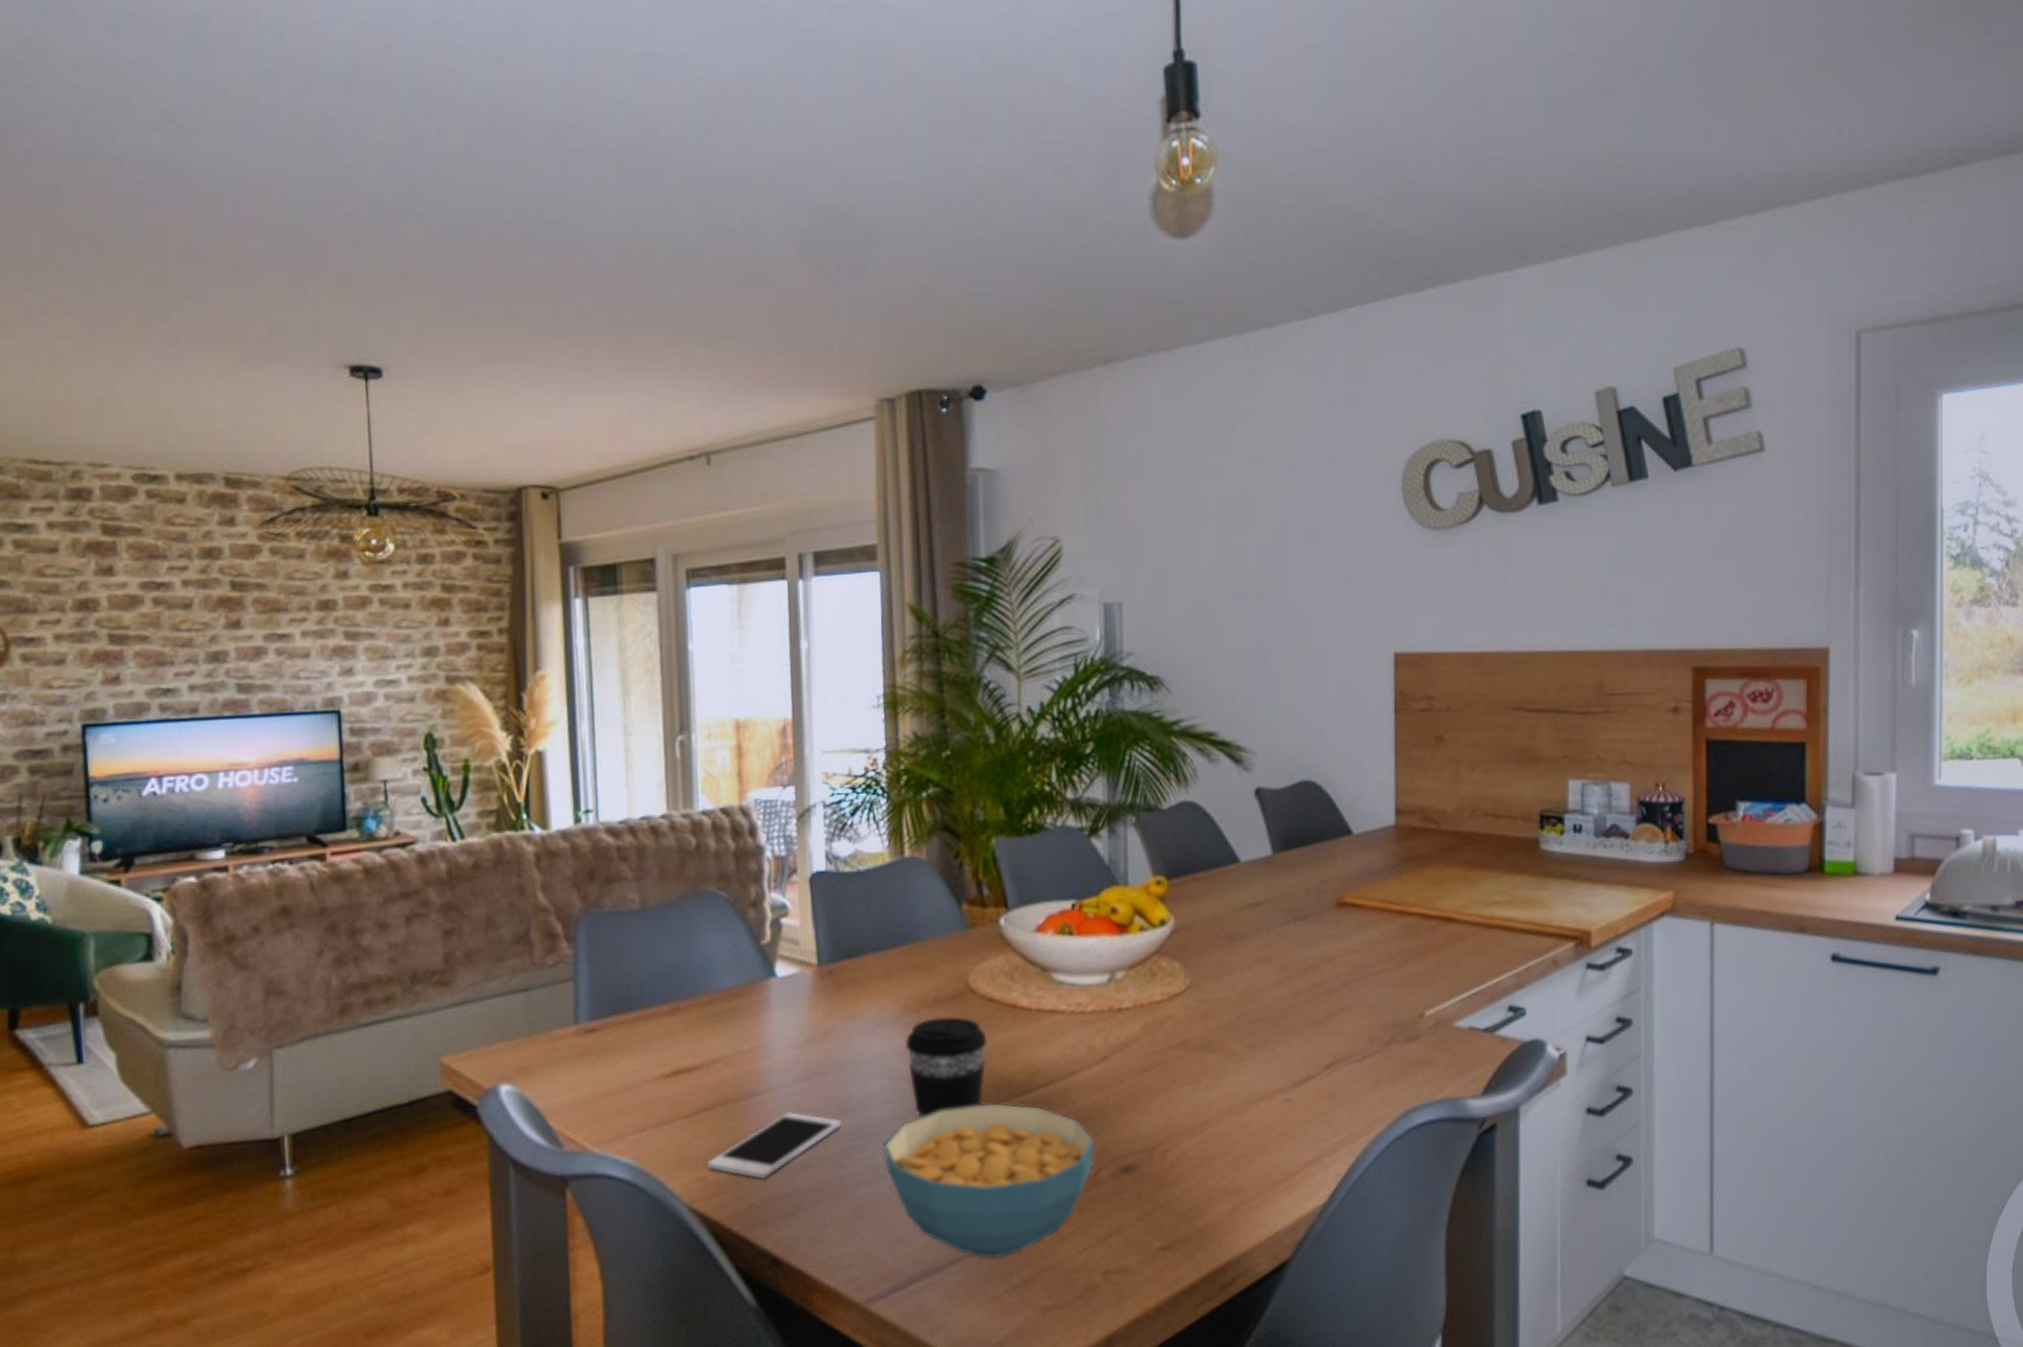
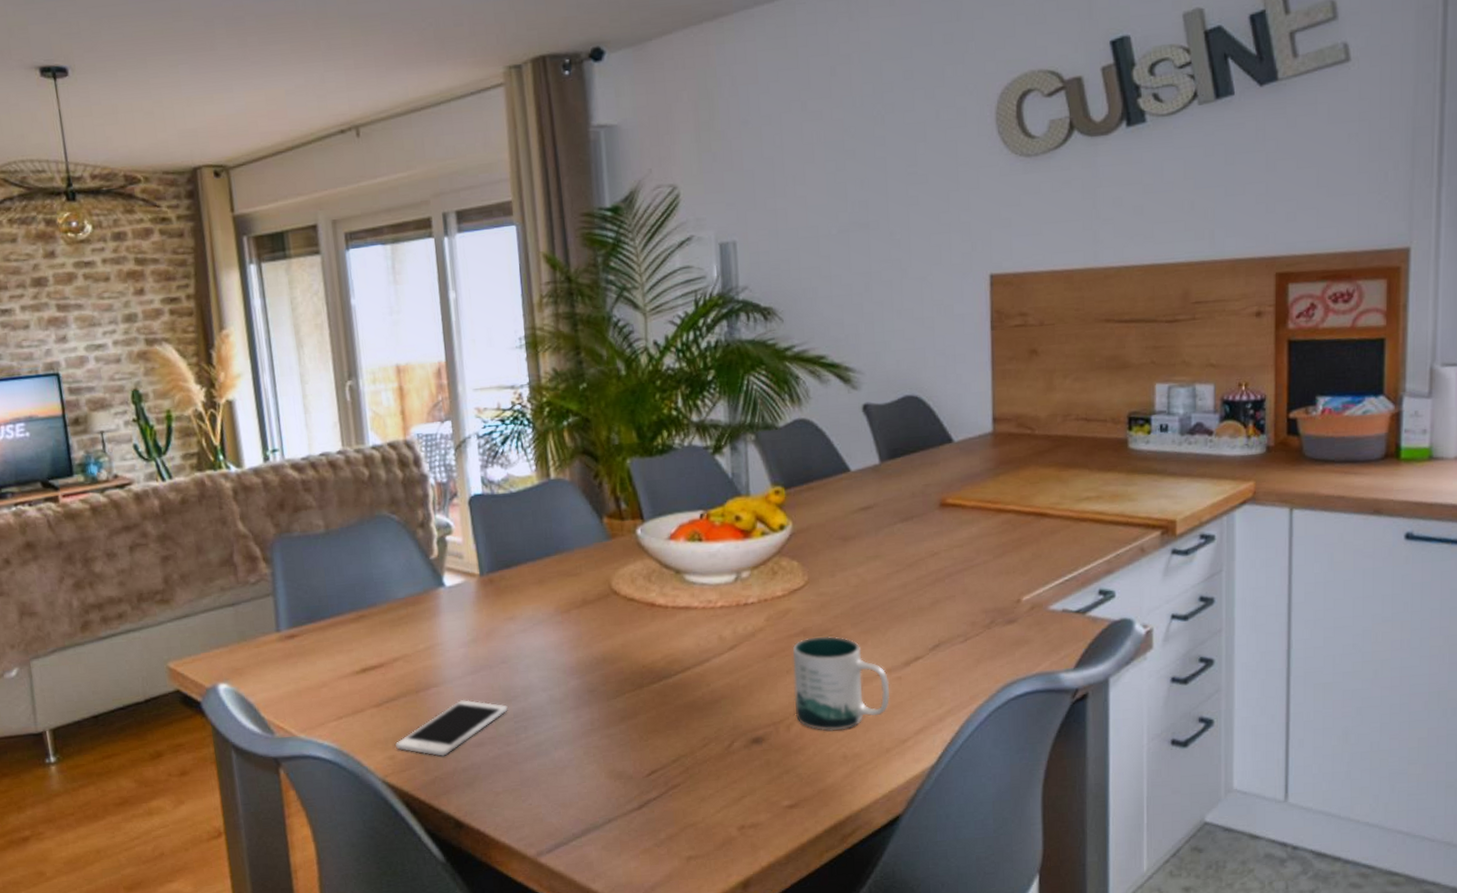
cereal bowl: present [883,1103,1096,1259] -> none [544,687,729,818]
coffee cup: present [905,1017,987,1119] -> none [558,615,630,703]
mug: none [1170,1049,1279,1160] -> present [792,636,891,731]

